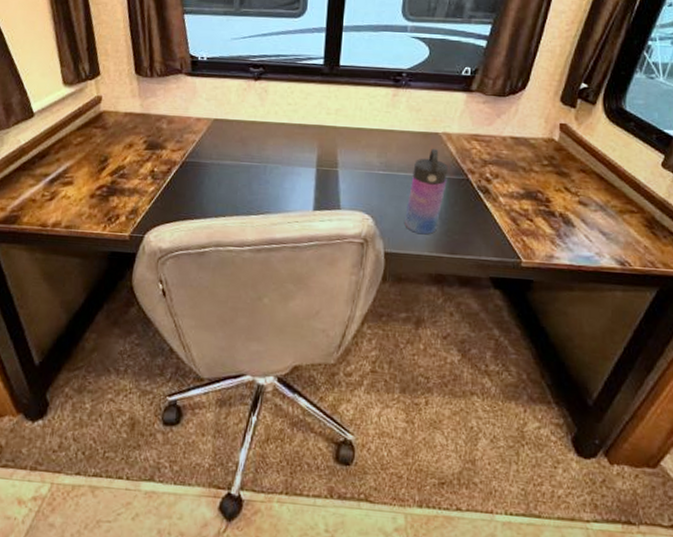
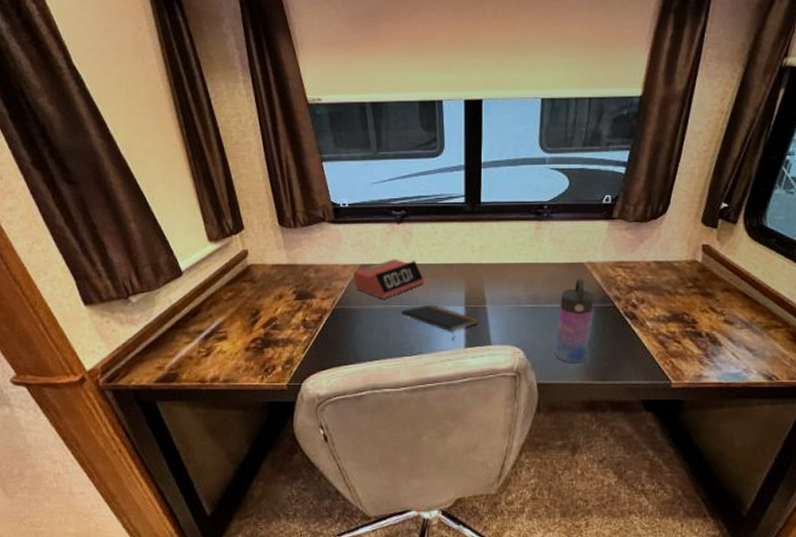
alarm clock: none [206,115,277,155] -> present [353,259,424,299]
notepad: none [251,163,329,200] -> present [401,304,478,339]

